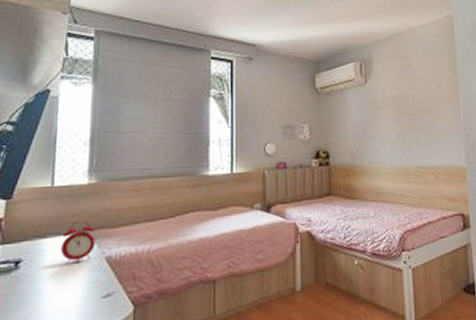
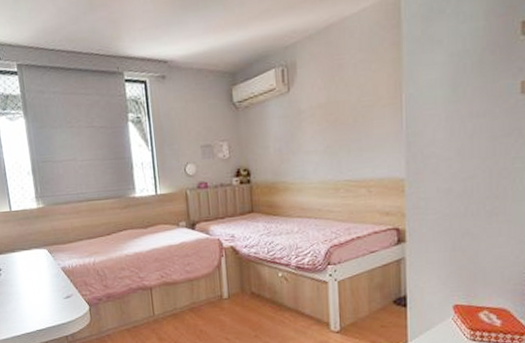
alarm clock: present [61,220,95,264] -> none [26,238,52,273]

